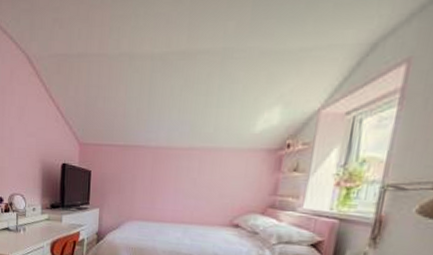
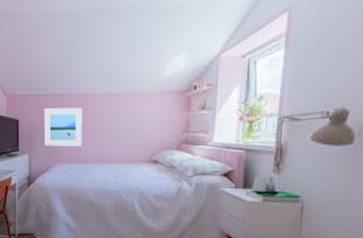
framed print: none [117,160,161,204] -> present [44,108,82,146]

